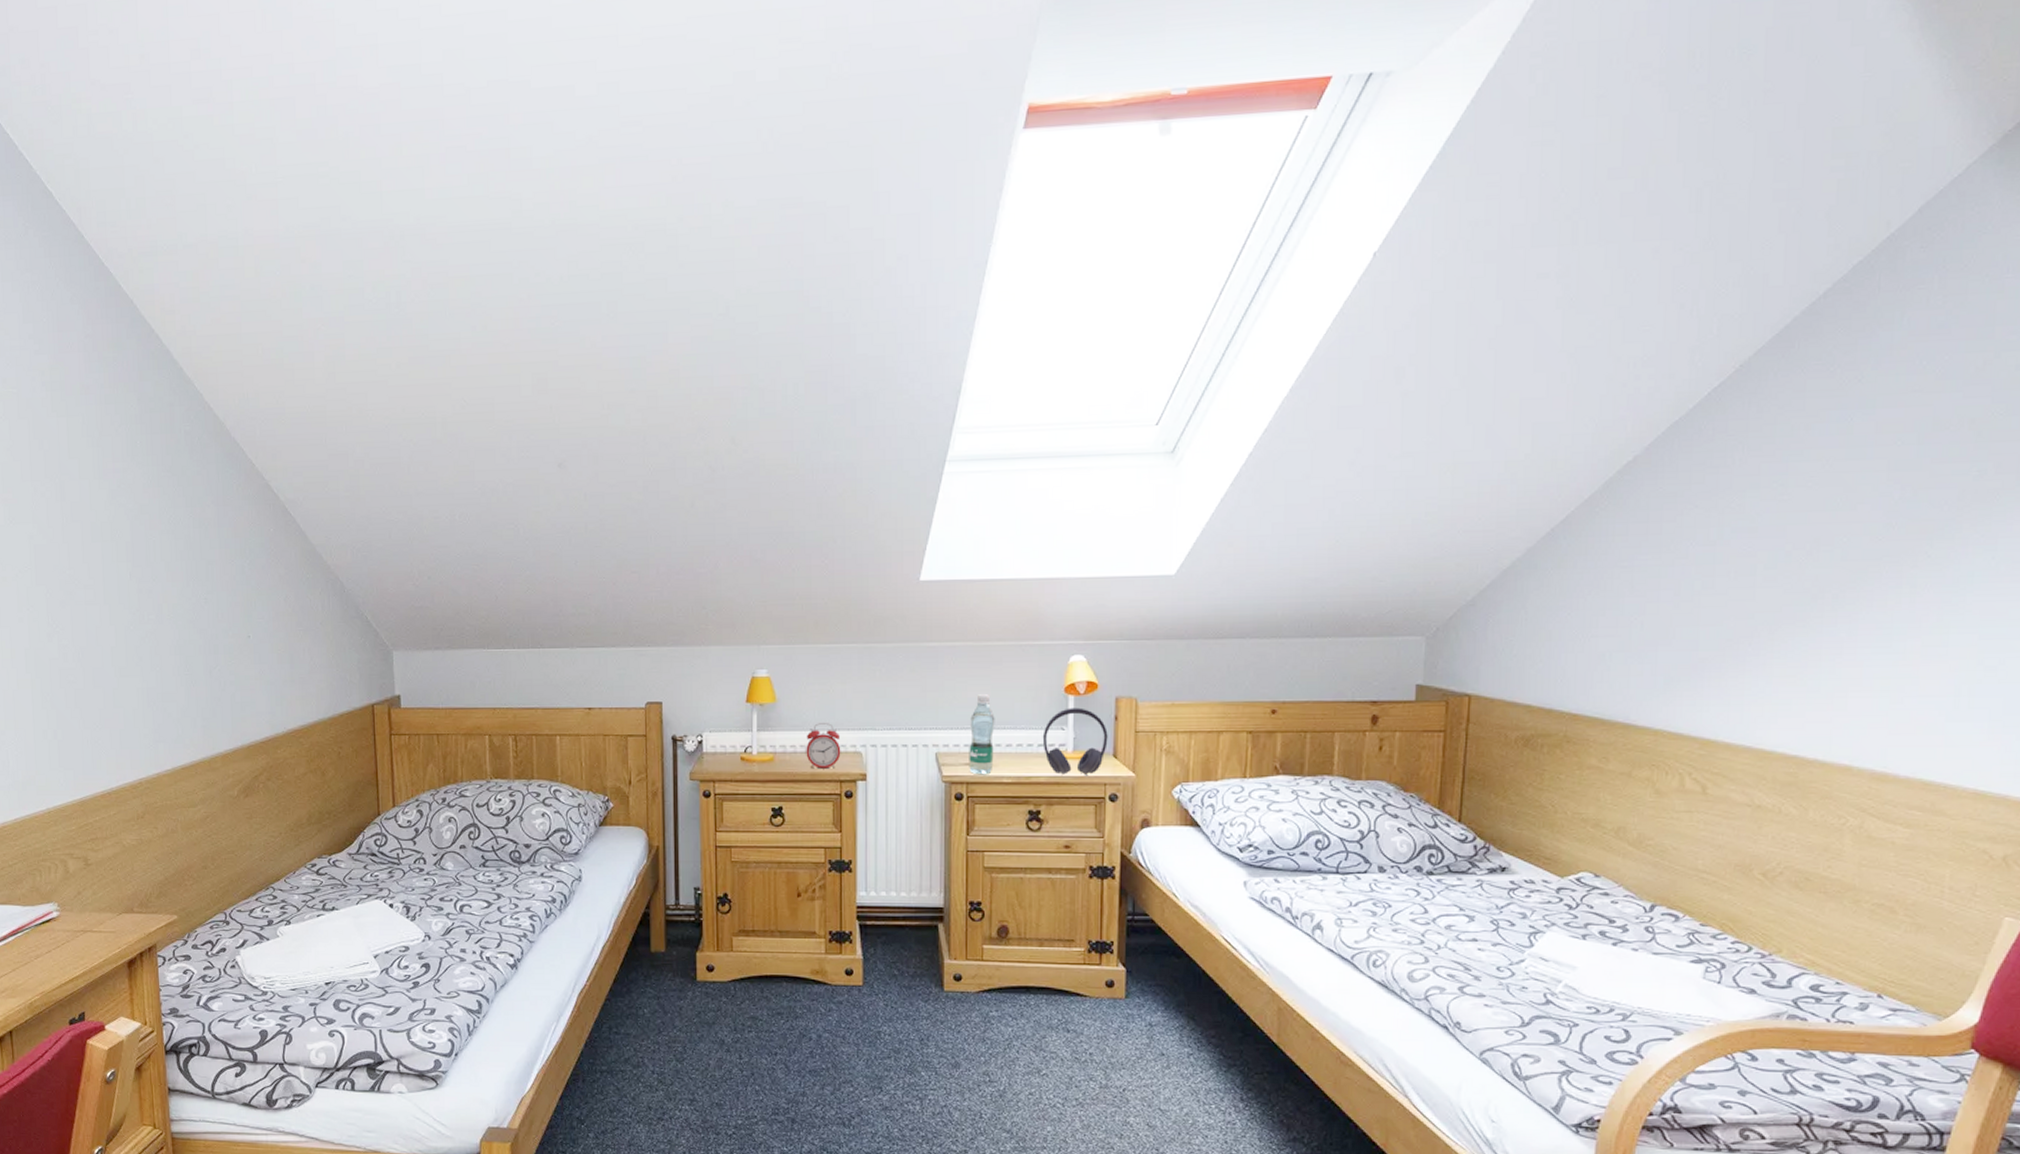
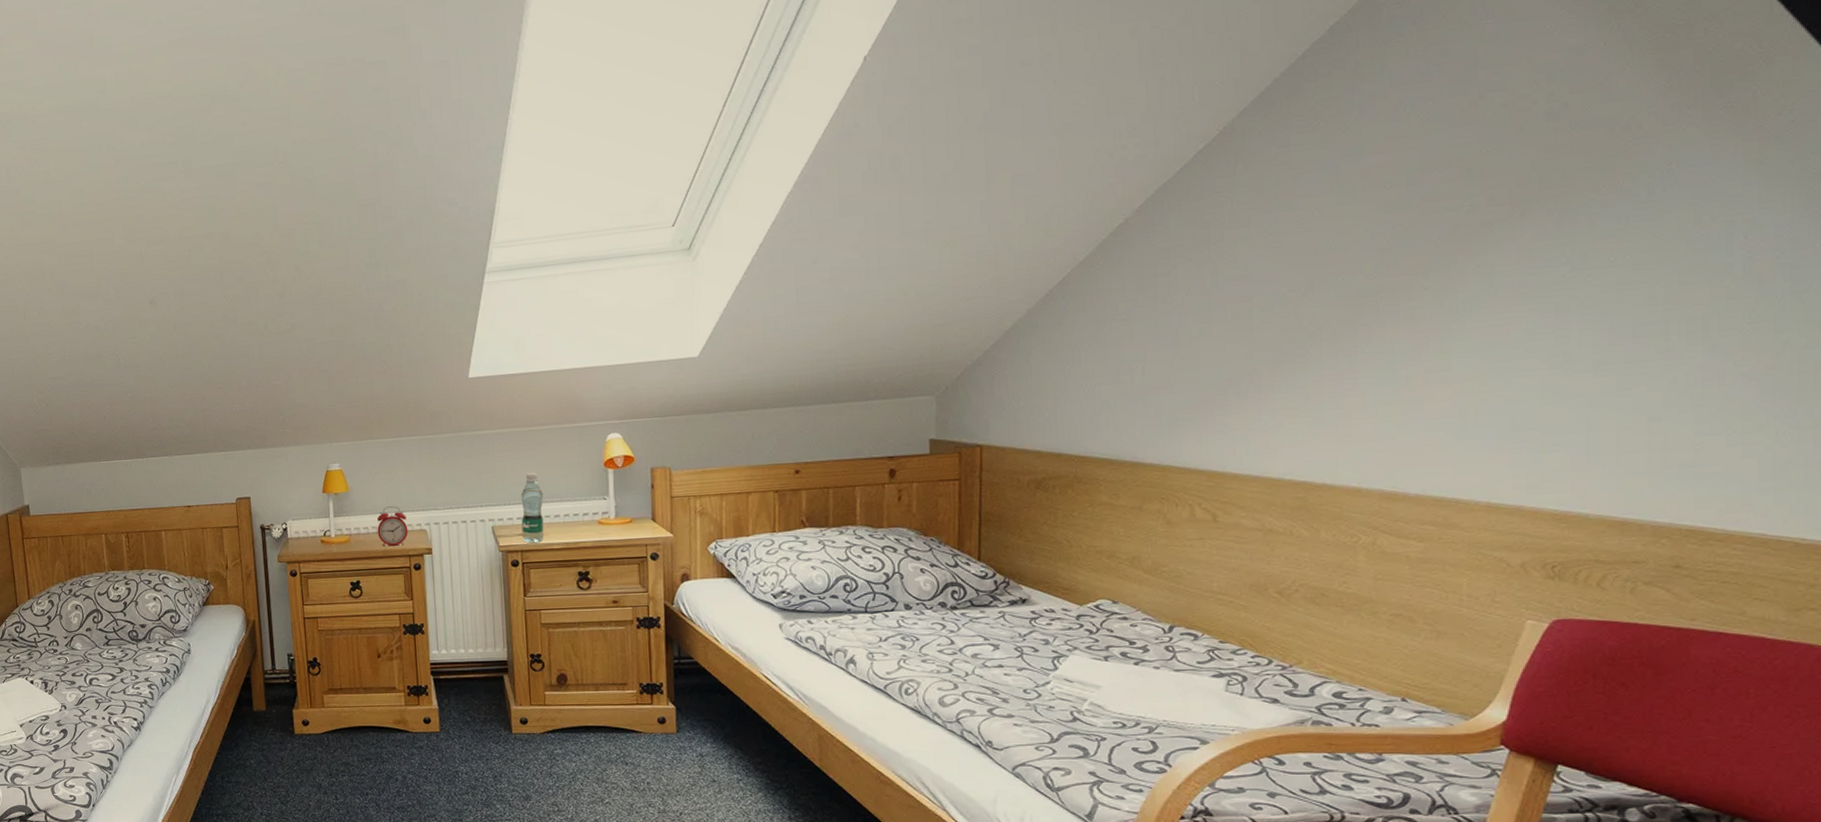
headphones: present [1042,707,1108,775] -> none [586,479,646,539]

